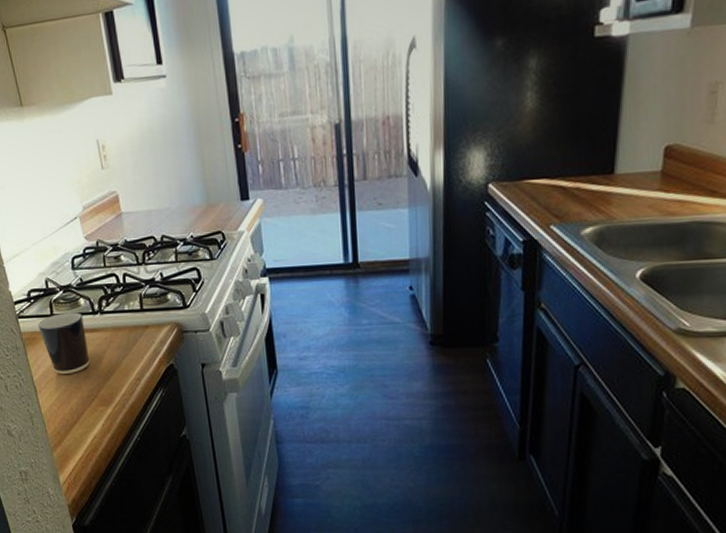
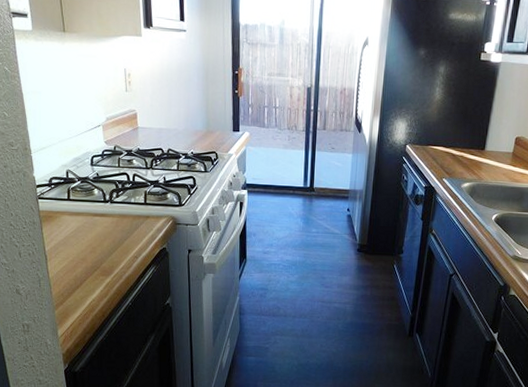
mug: present [38,311,90,375] -> none [55,198,97,249]

